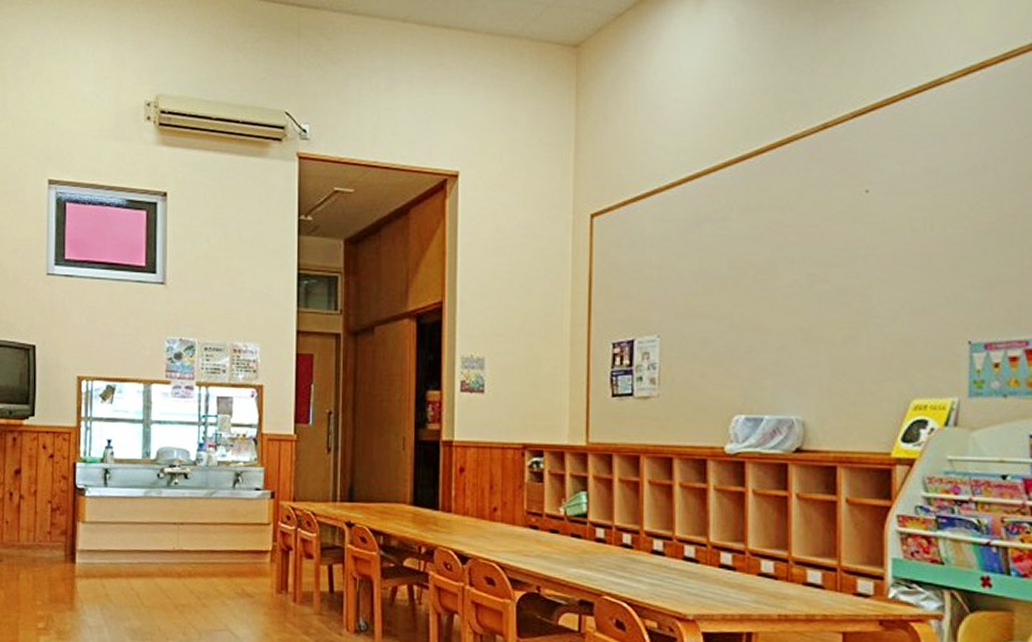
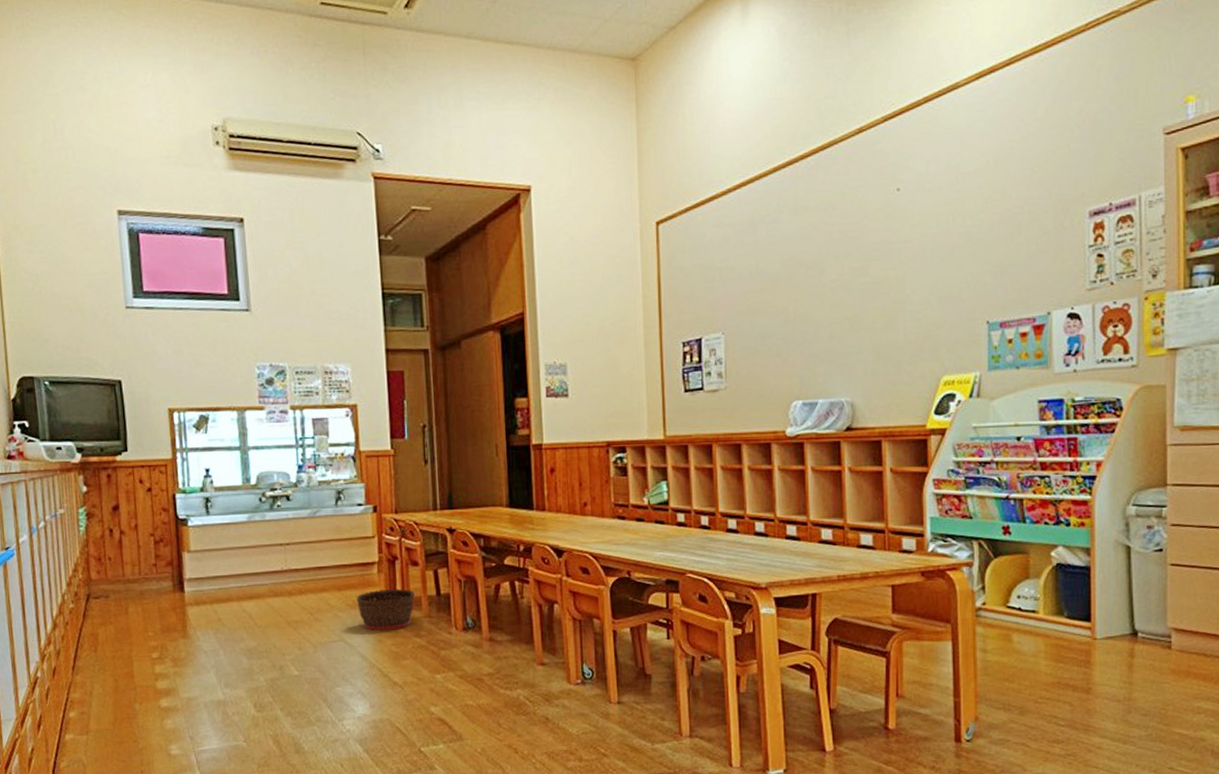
basket: none [245,580,307,625] -> present [356,588,415,631]

